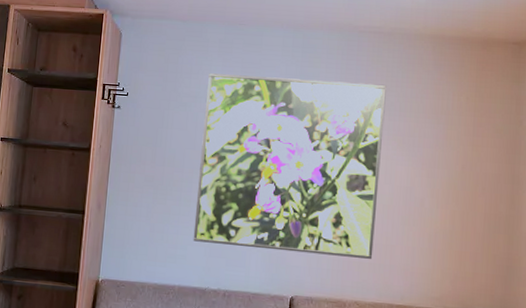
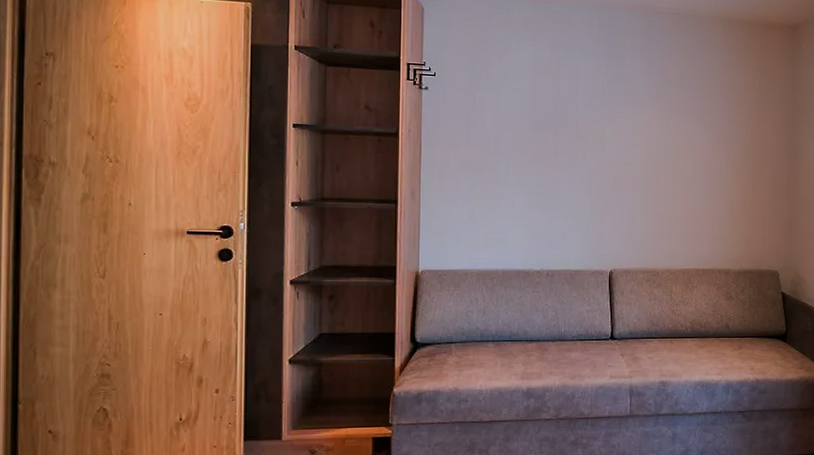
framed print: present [193,73,387,259] -> none [513,52,685,229]

